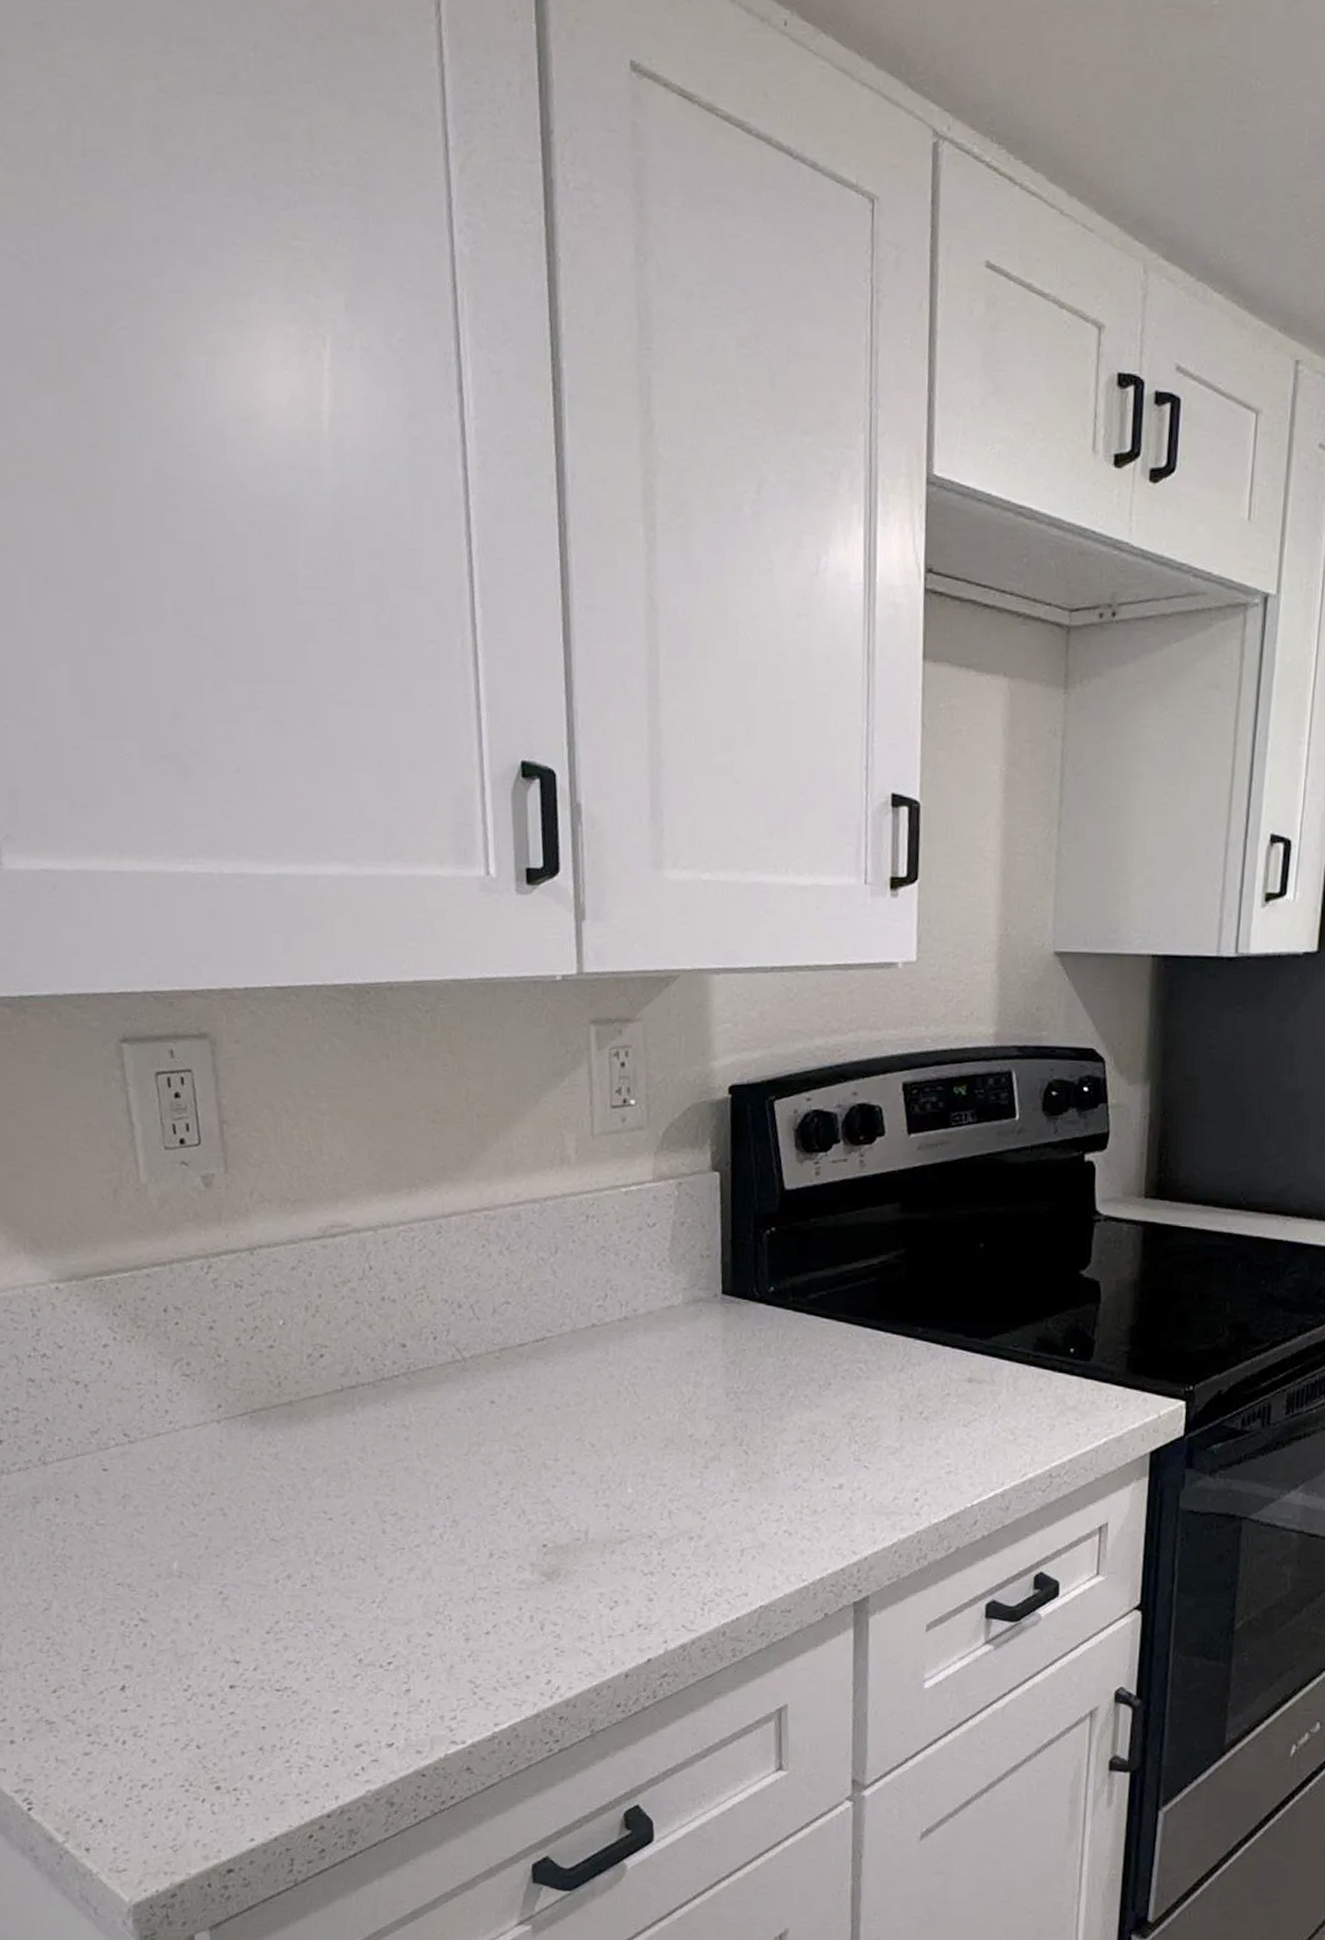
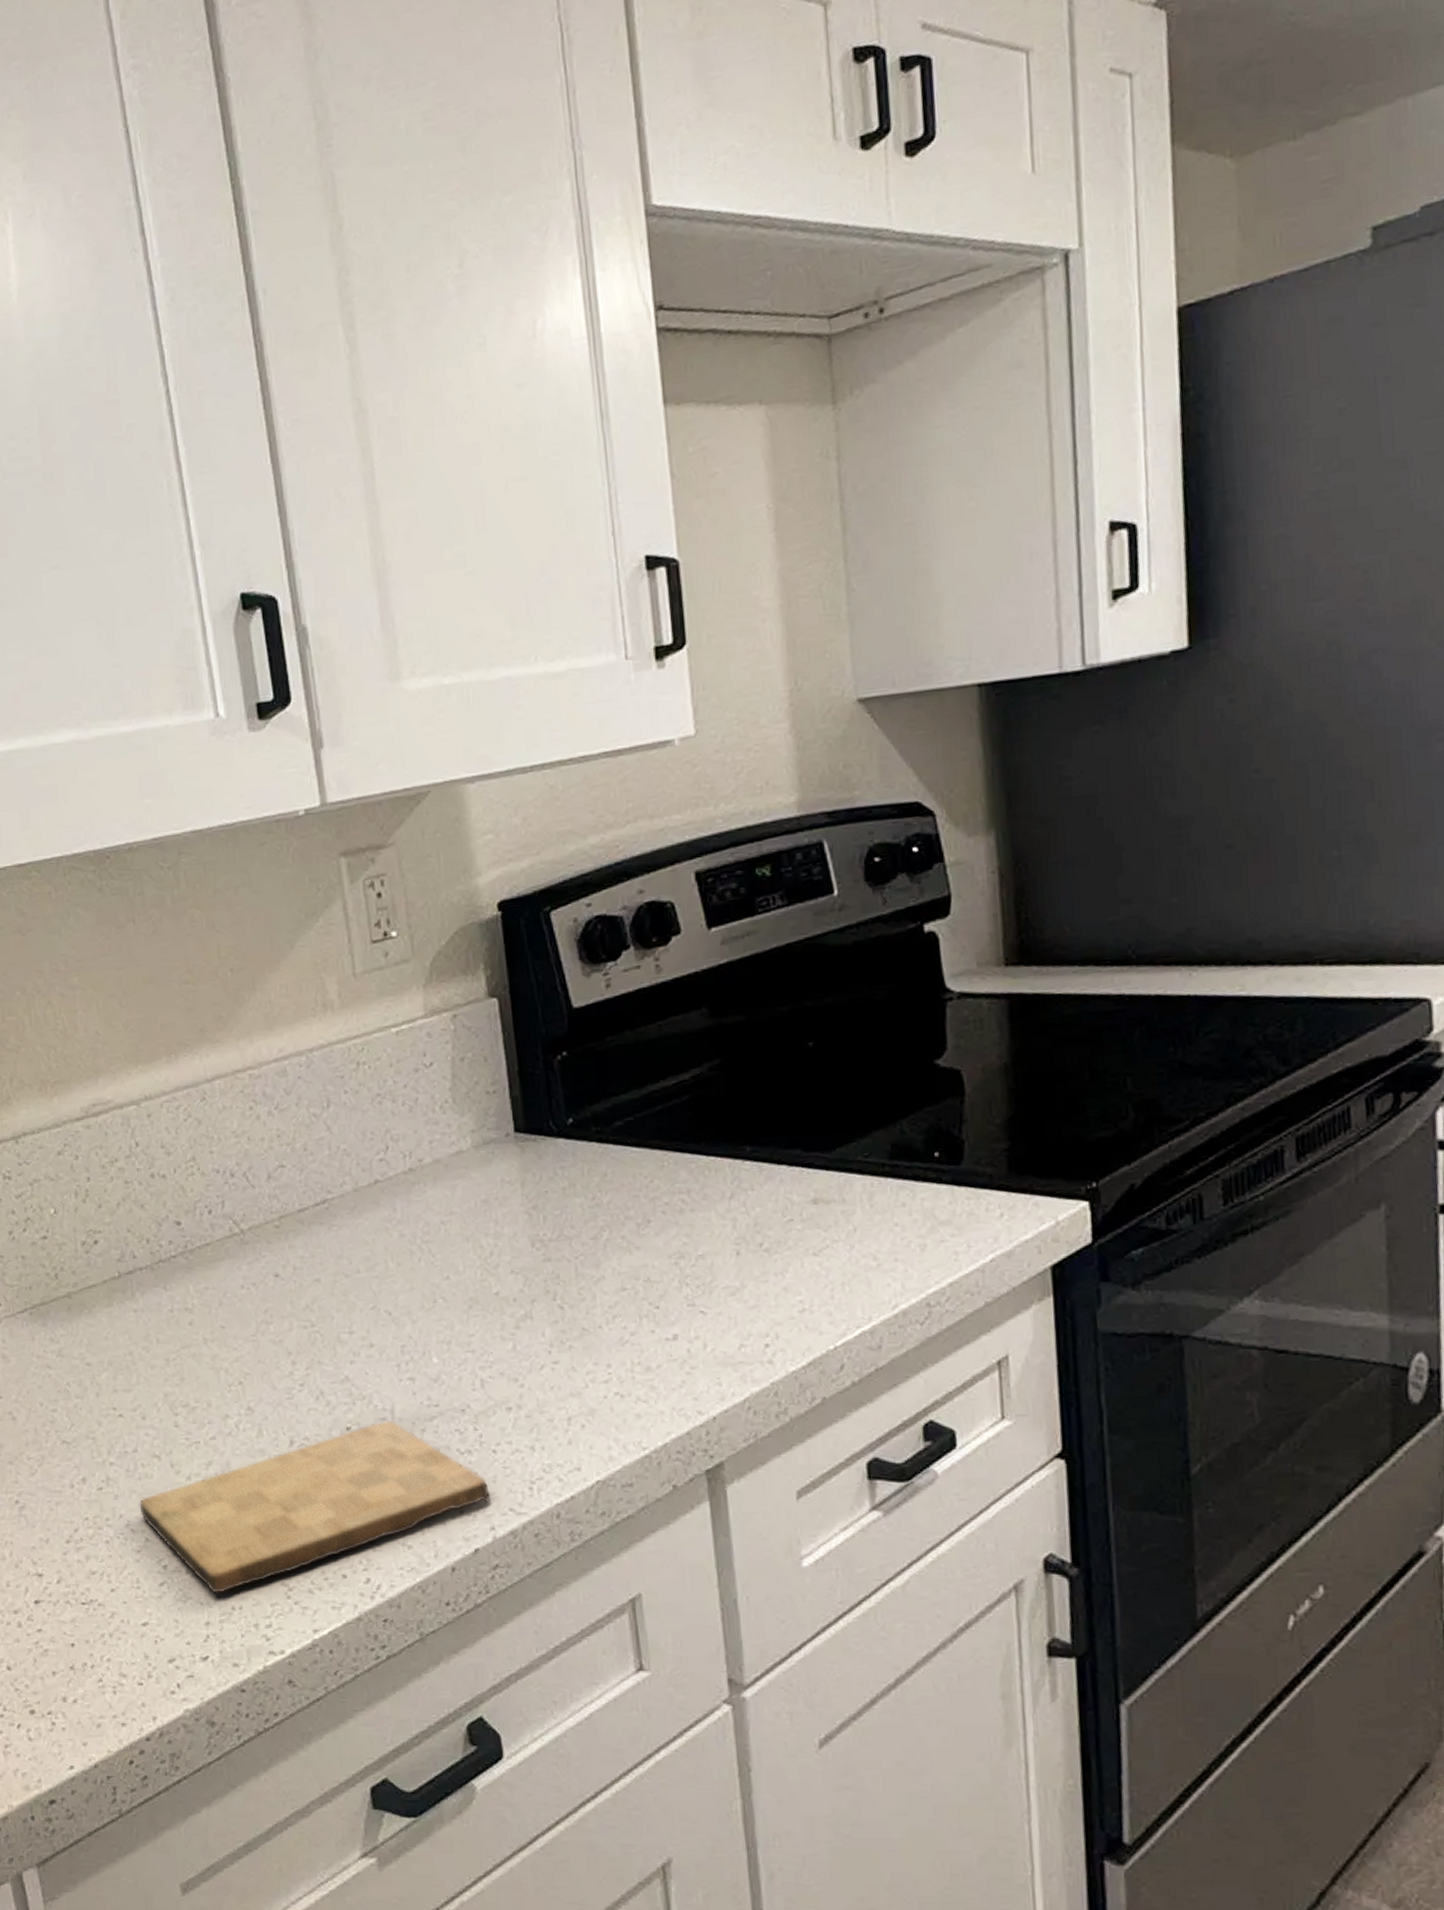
cutting board: none [341,1540,667,1687] -> present [139,1420,491,1594]

